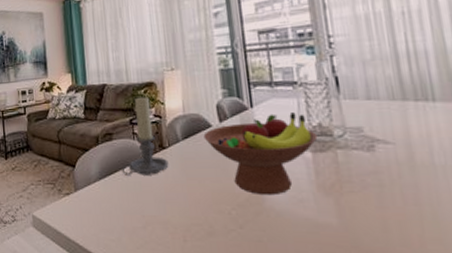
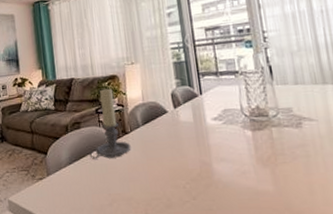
fruit bowl: present [203,112,318,196] -> none [160,97,256,170]

